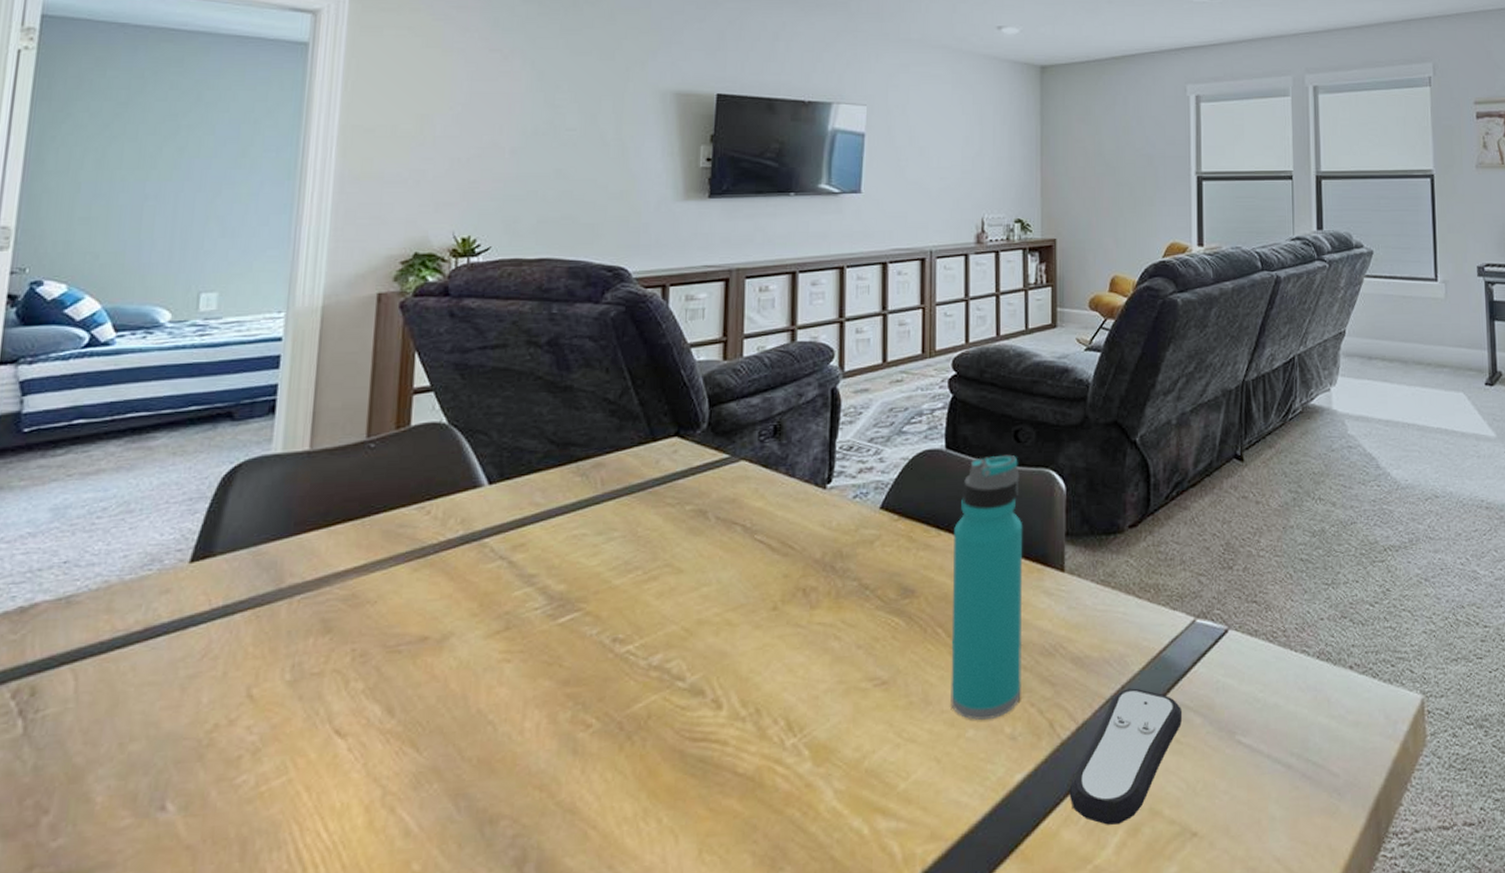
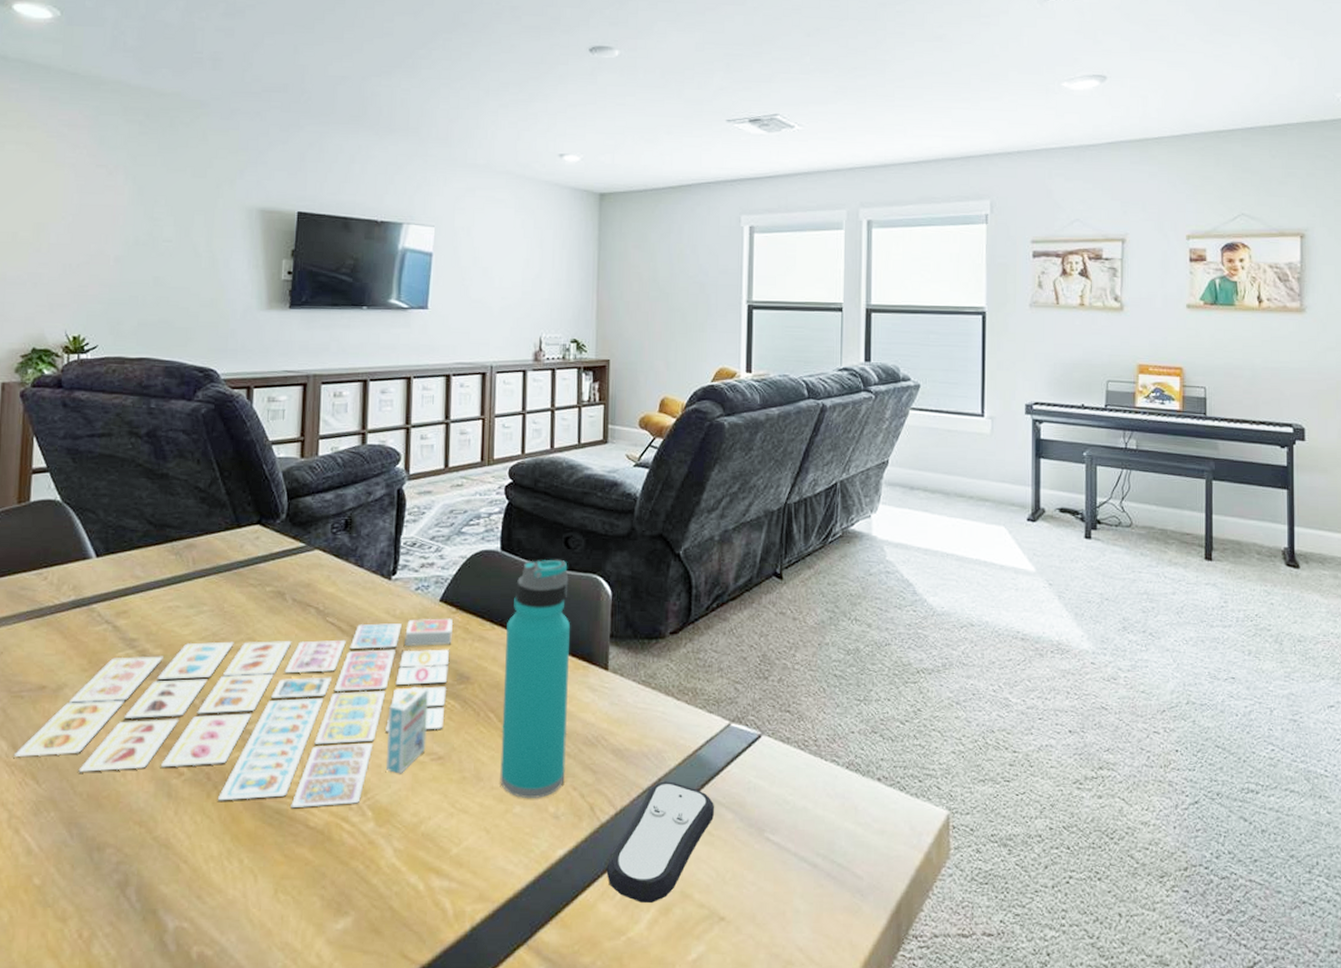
board game: none [389,526,896,755] -> present [13,618,454,809]

